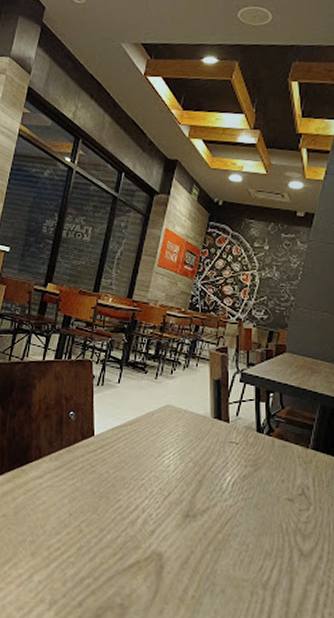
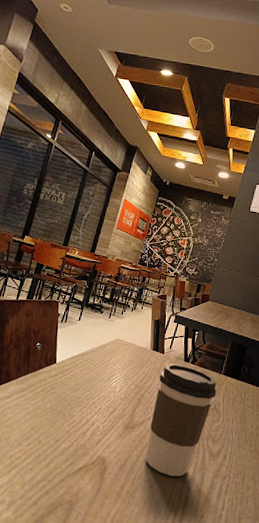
coffee cup: none [213,435,303,581] -> present [145,363,217,477]

